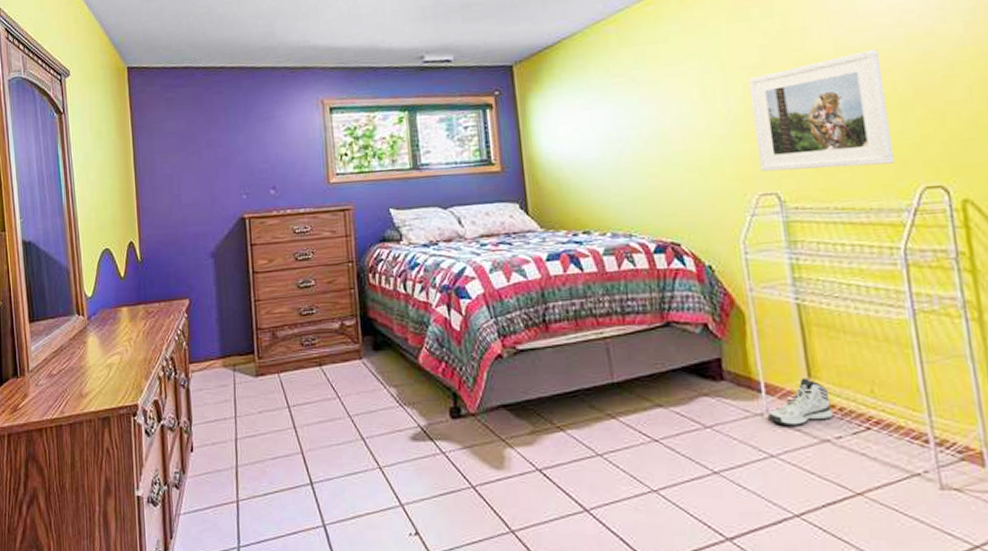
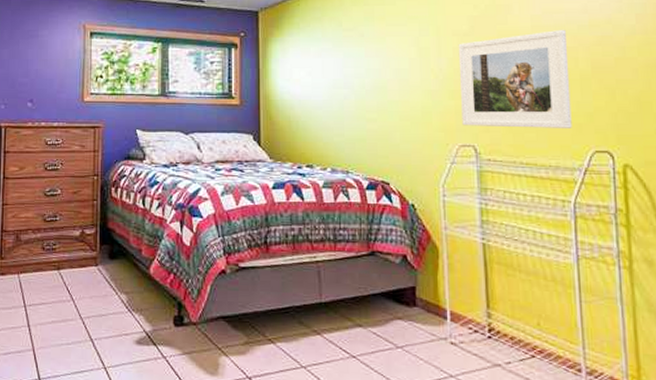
sneaker: present [768,378,834,427] -> none [451,309,506,352]

